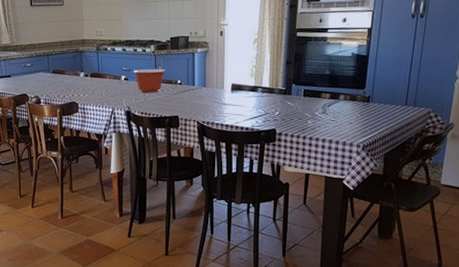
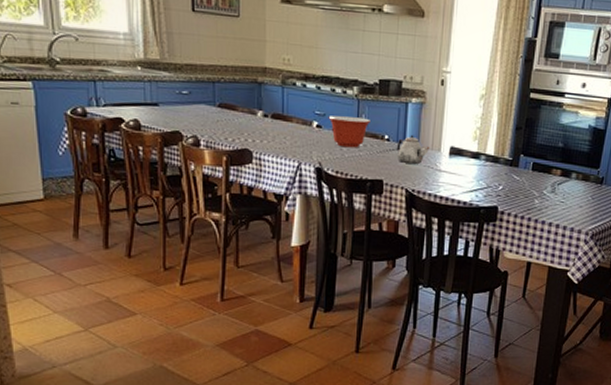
teapot: none [188,77,215,101] -> present [396,134,430,164]

